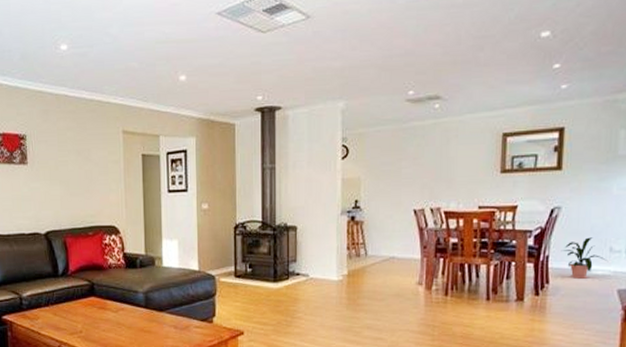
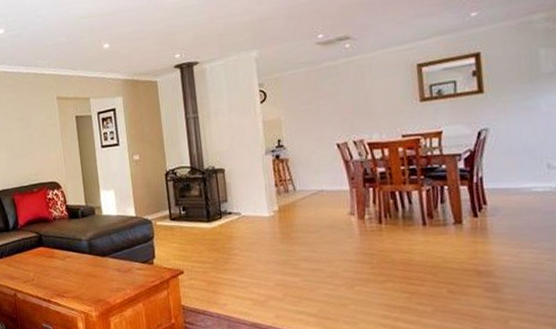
house plant: present [561,237,609,279] -> none [494,155,548,198]

